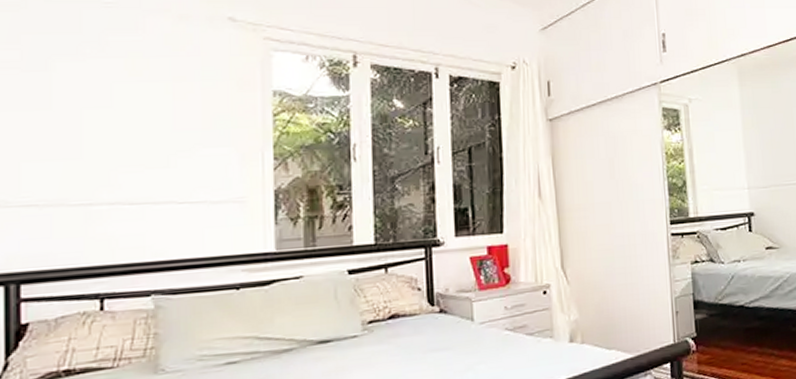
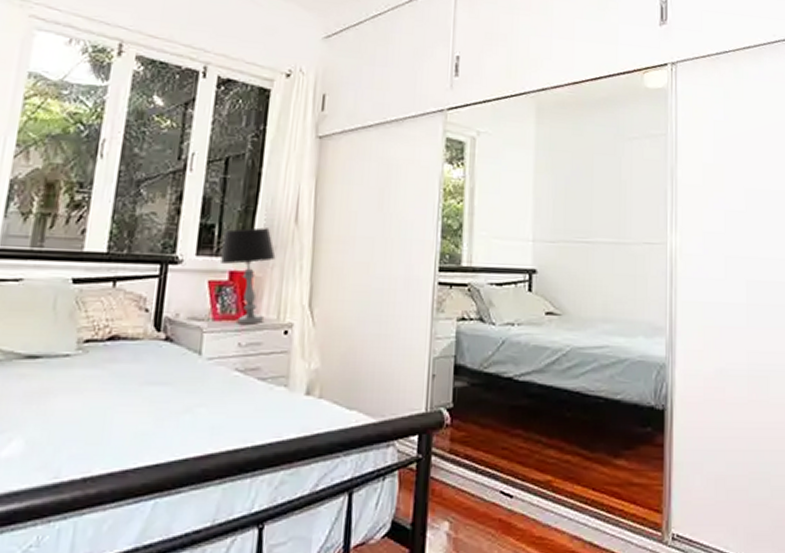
table lamp: none [477,205,526,292] -> present [221,227,276,326]

